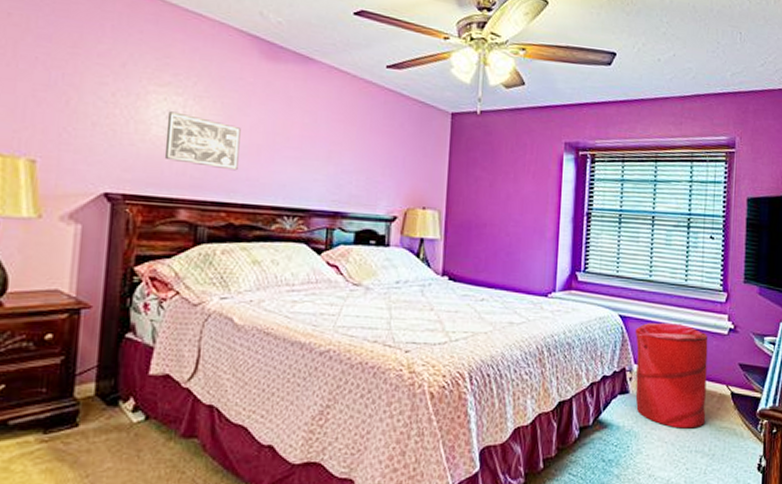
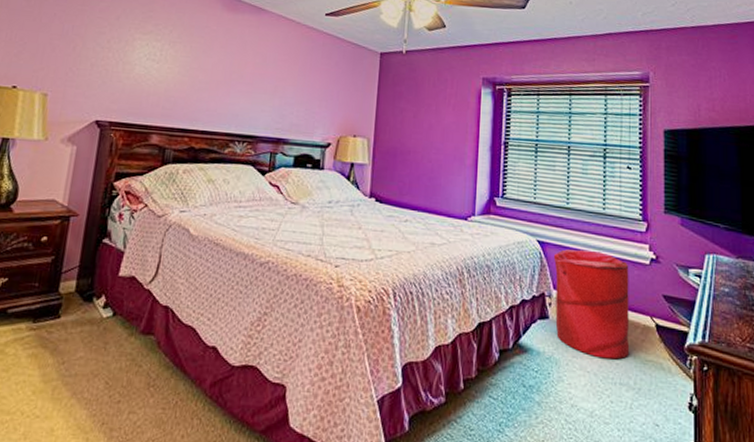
wall art: present [164,111,241,171] -> none [143,54,205,103]

